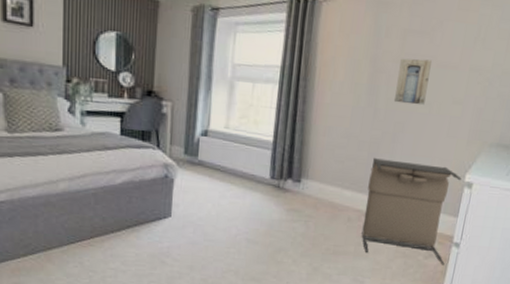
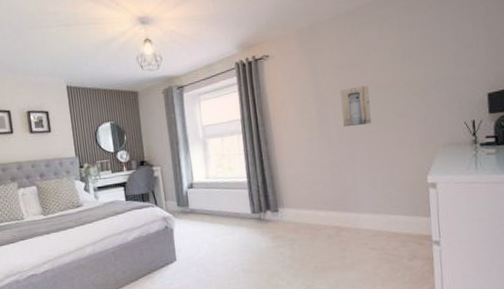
laundry hamper: present [361,158,462,265] -> none [337,173,430,265]

